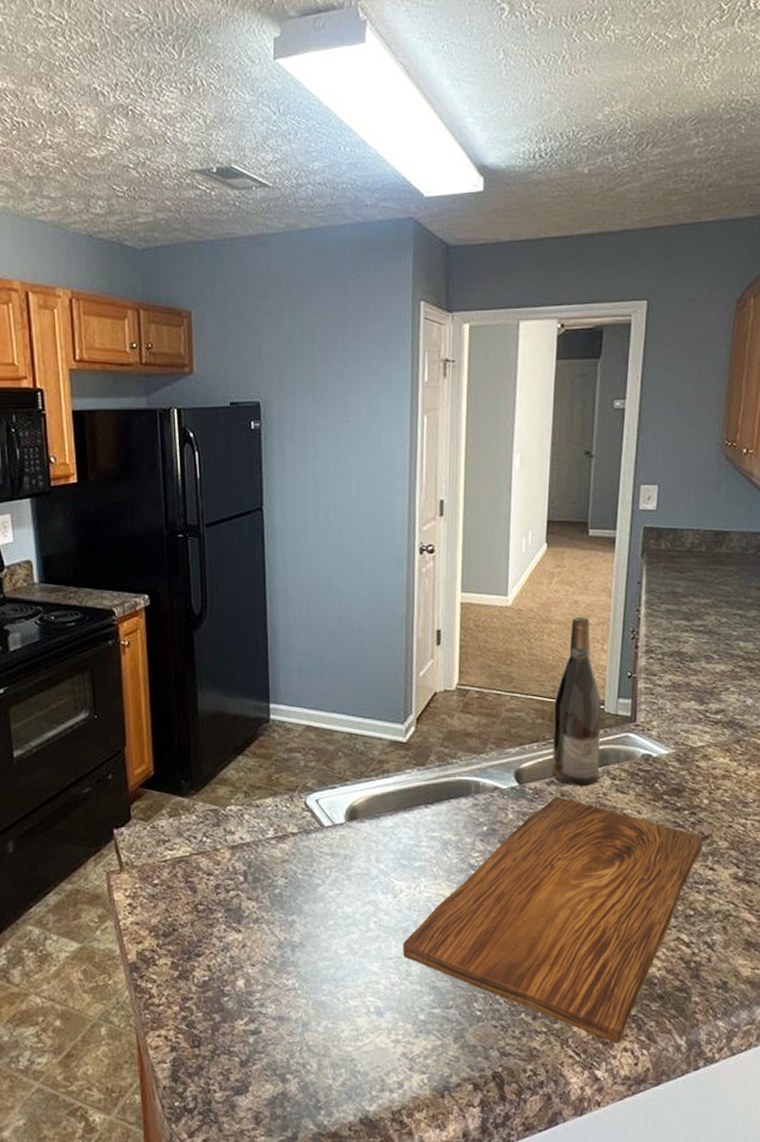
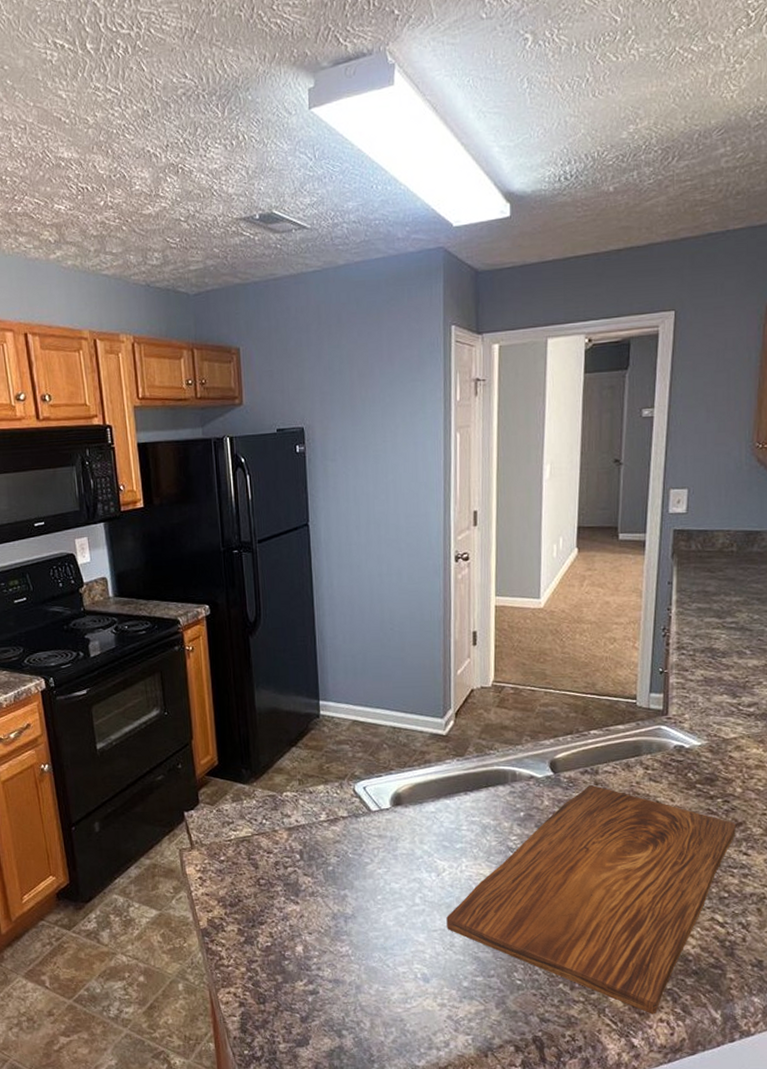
wine bottle: present [552,617,602,786] -> none [585,617,634,775]

